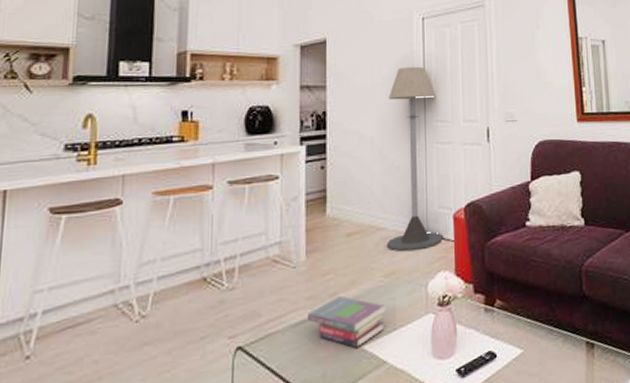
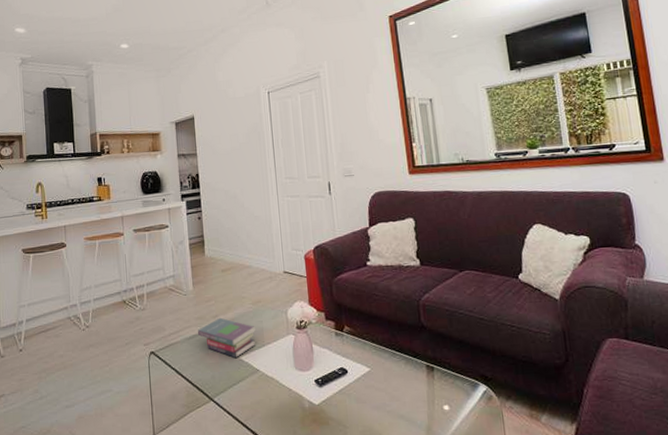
floor lamp: present [386,66,443,252] -> none [245,133,297,285]

